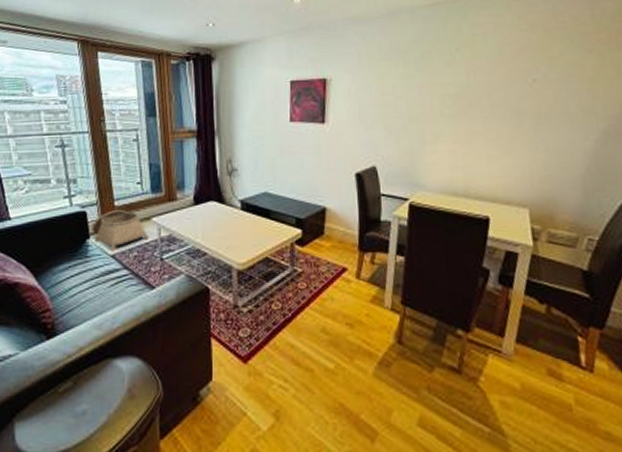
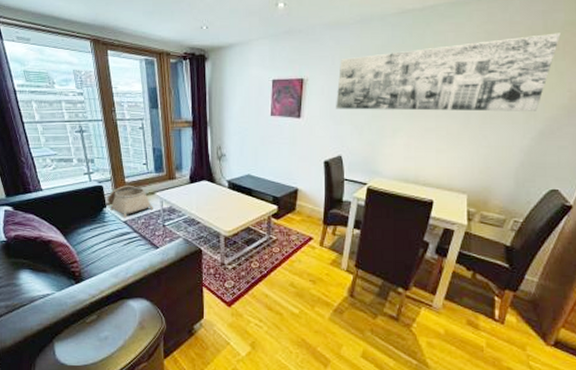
wall art: none [365,22,612,113] -> present [336,32,561,112]

